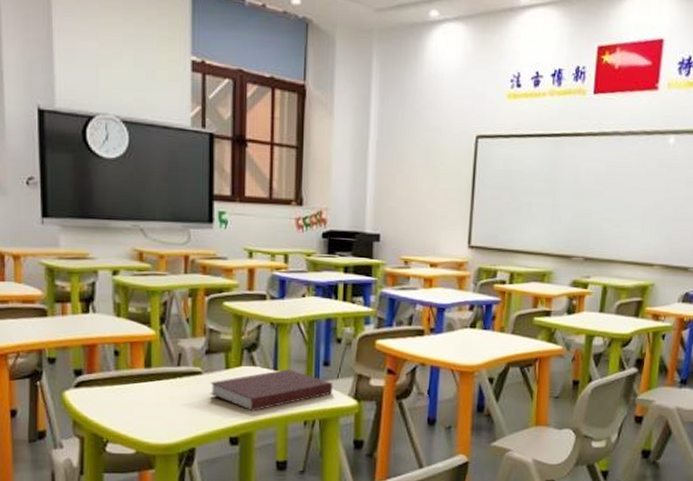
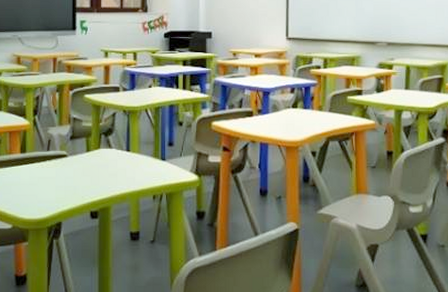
notebook: present [209,369,333,412] -> none [73,150,177,188]

